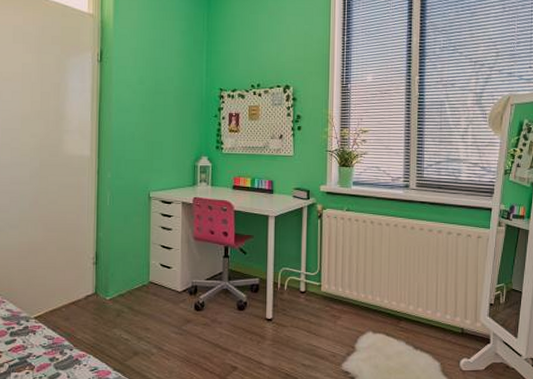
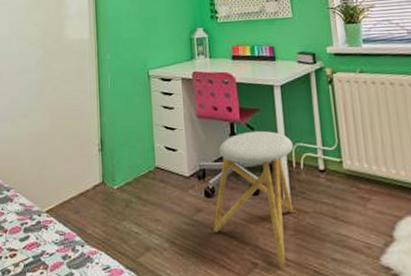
stool: none [200,254,281,370] -> present [213,130,294,267]

